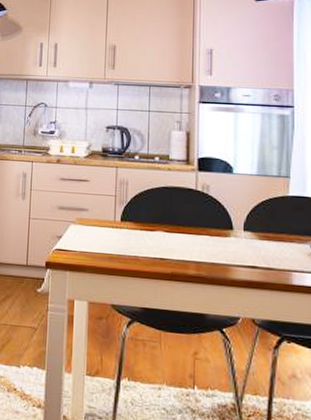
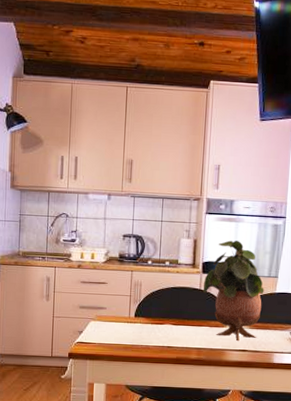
potted plant: none [199,133,274,256] -> present [203,240,264,342]

